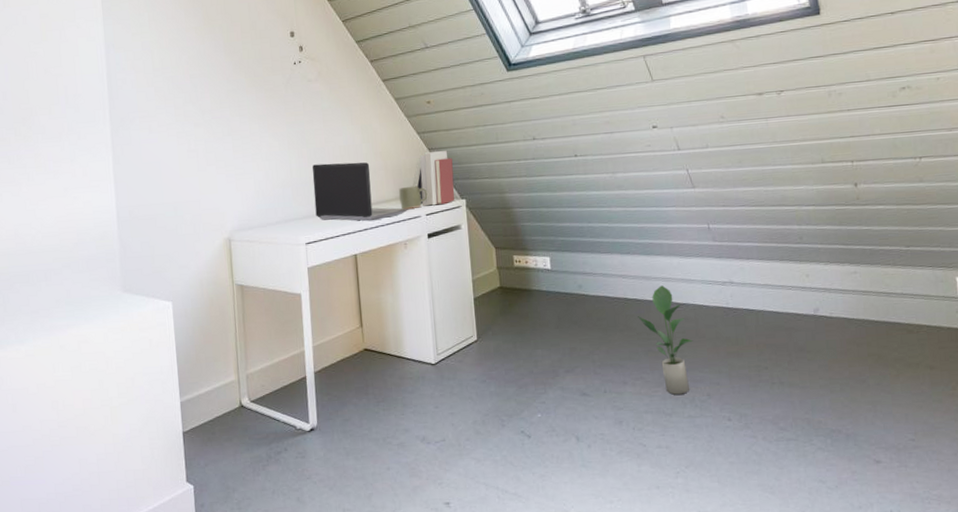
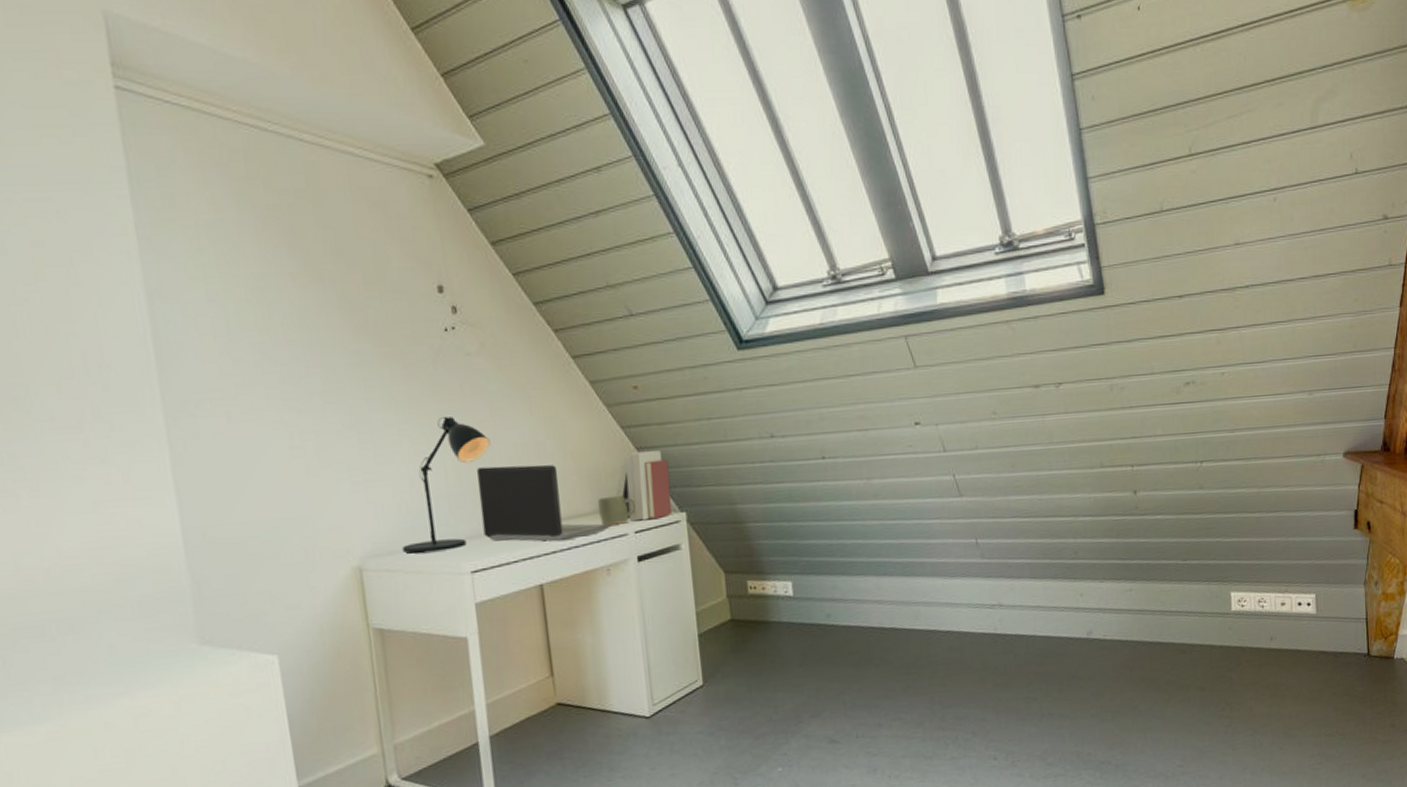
desk lamp: none [258,126,323,229] -> present [402,416,491,554]
potted plant: present [638,285,694,395] -> none [895,611,958,735]

